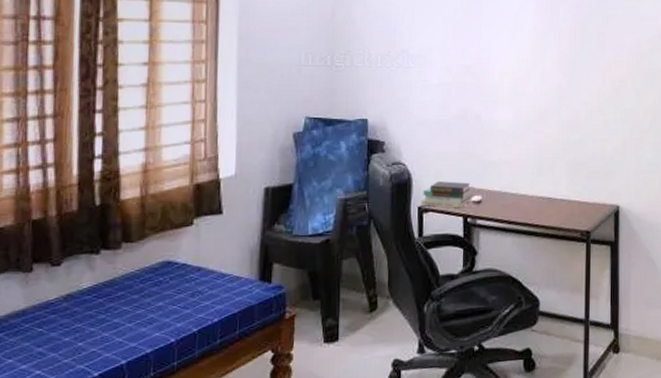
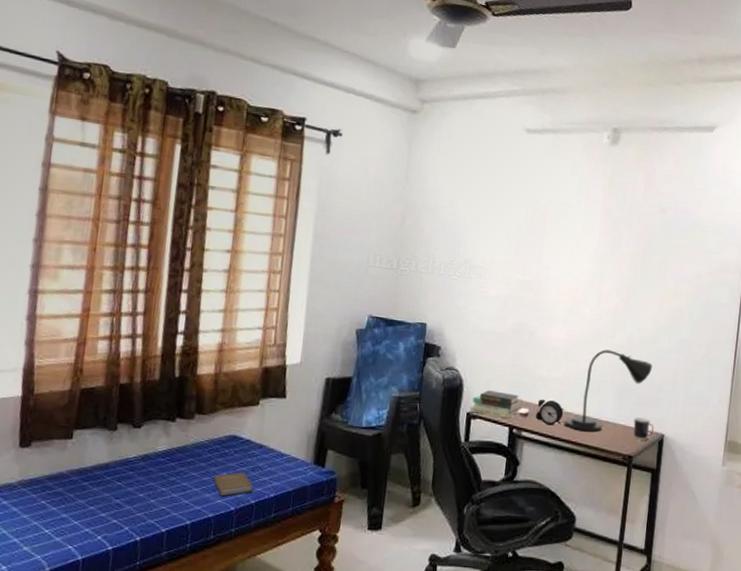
book: none [149,299,195,329] -> present [213,472,253,497]
alarm clock: none [488,184,517,210] -> present [534,399,564,425]
desk lamp: none [518,127,601,211] -> present [563,349,652,432]
mug: none [588,191,609,214] -> present [633,417,654,440]

